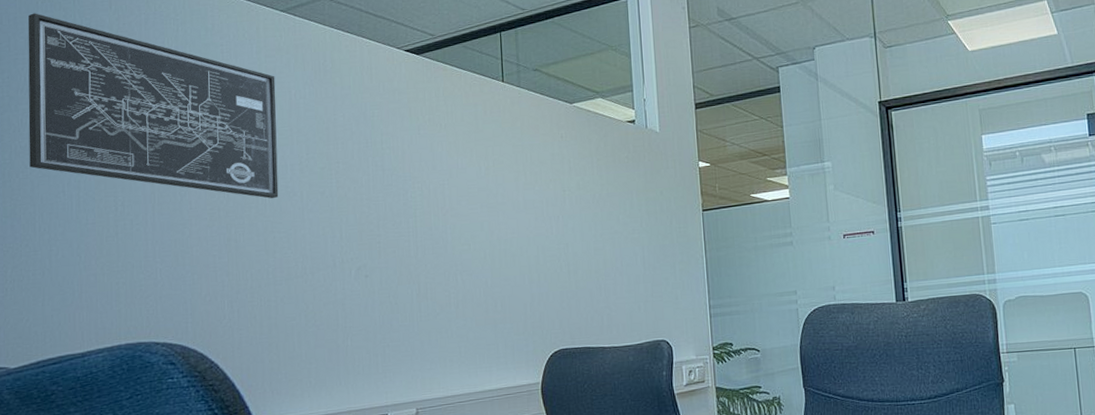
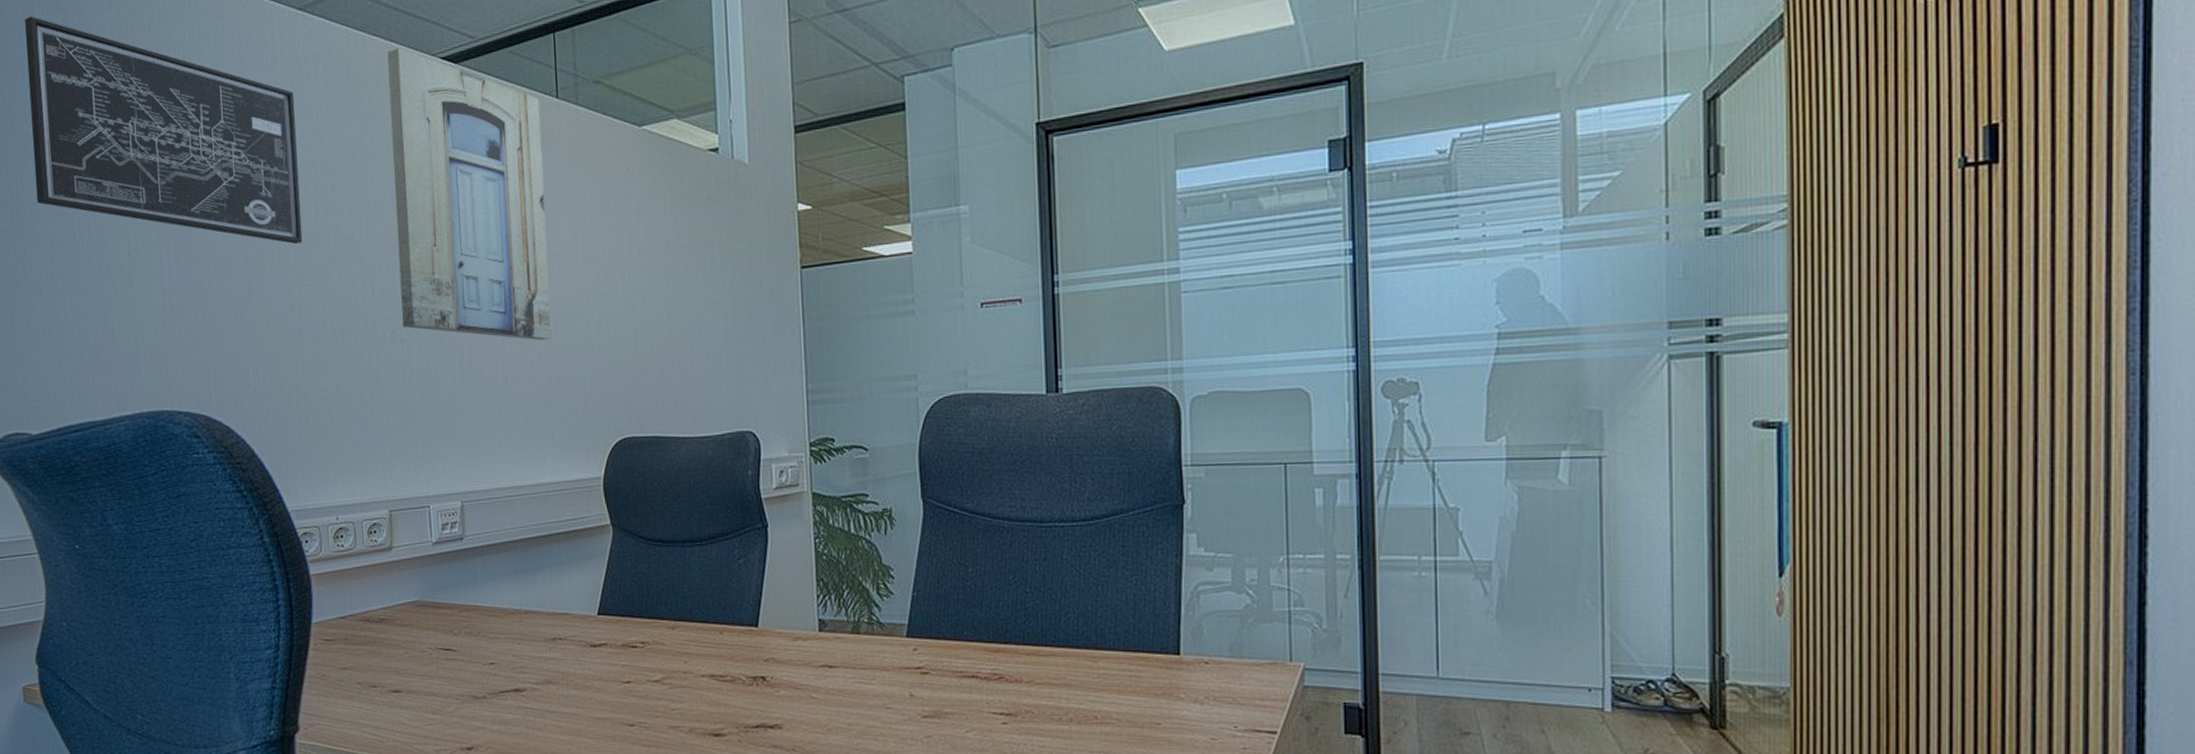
wall art: none [358,42,497,273] -> present [387,47,551,340]

